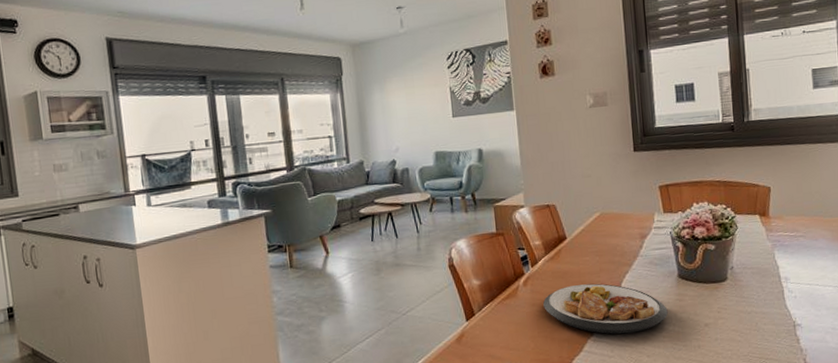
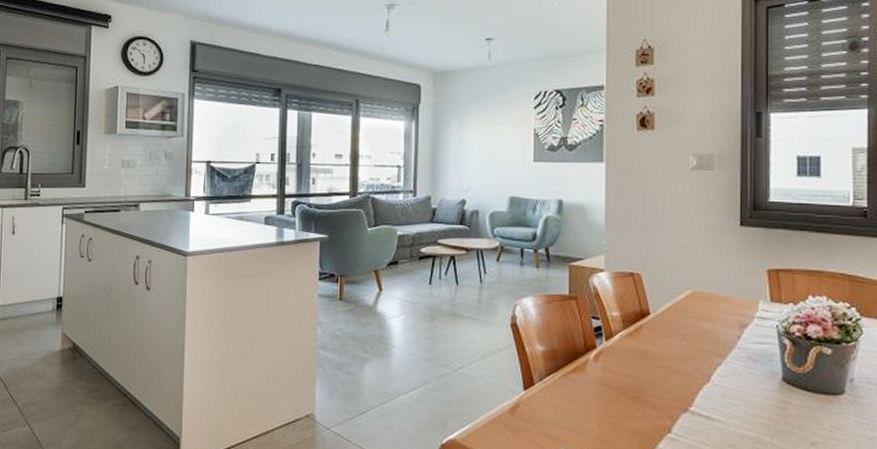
plate: present [543,283,668,335] -> none [615,369,766,438]

